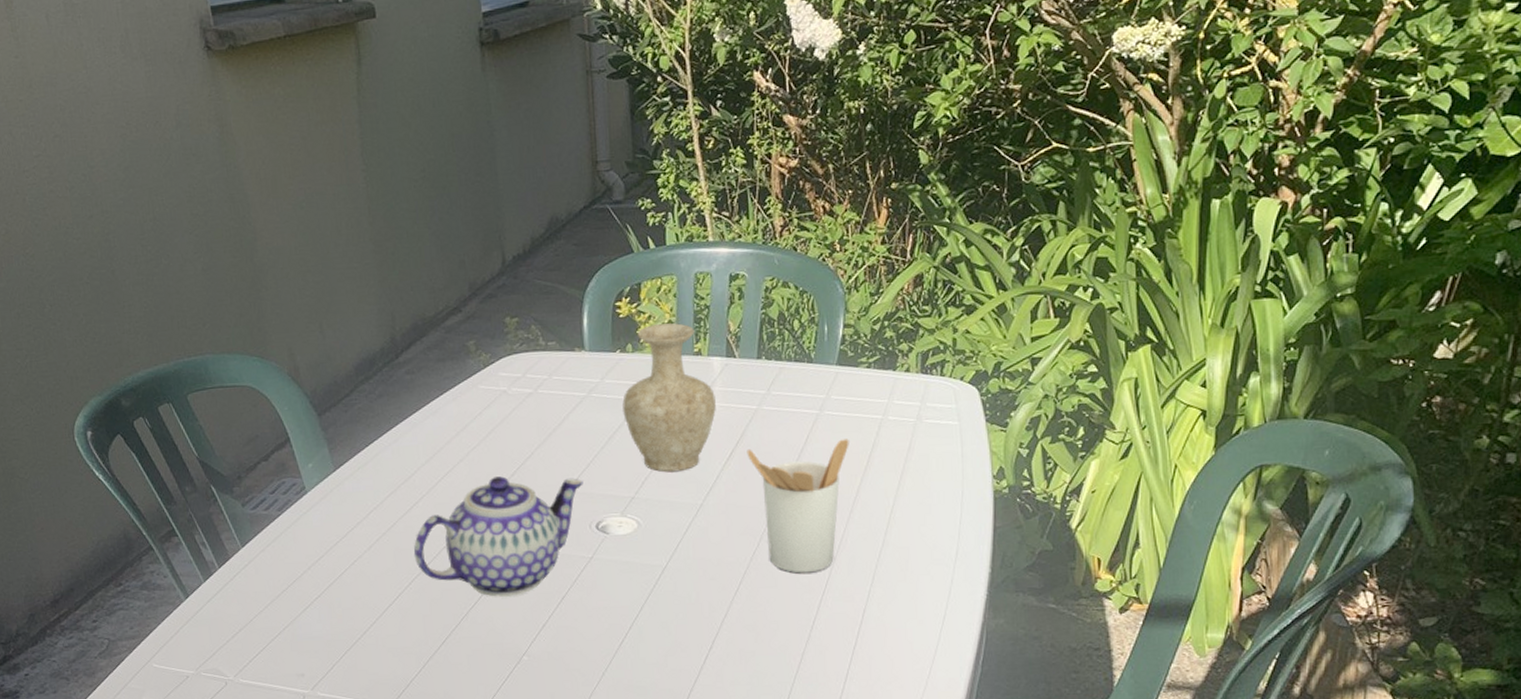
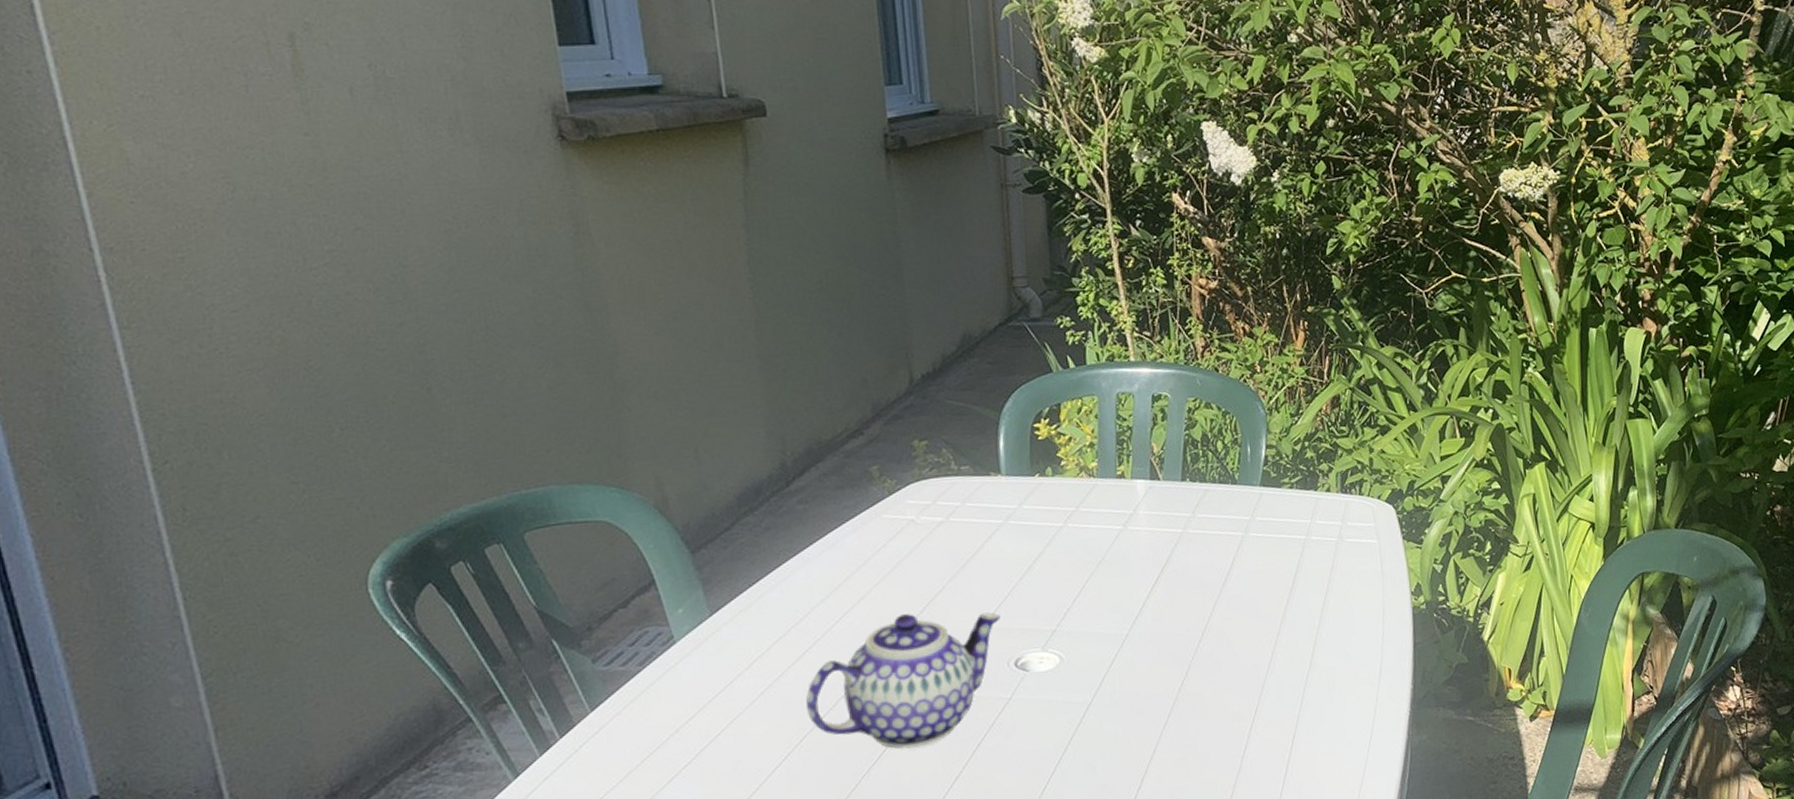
vase: present [622,322,716,473] -> none [1042,444,1141,602]
utensil holder: present [746,439,849,573] -> none [1173,560,1275,702]

